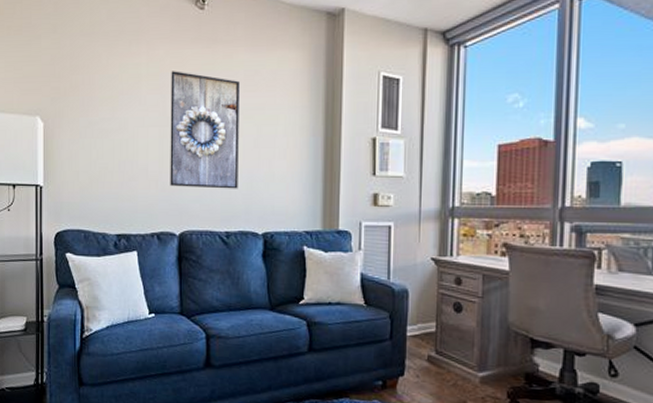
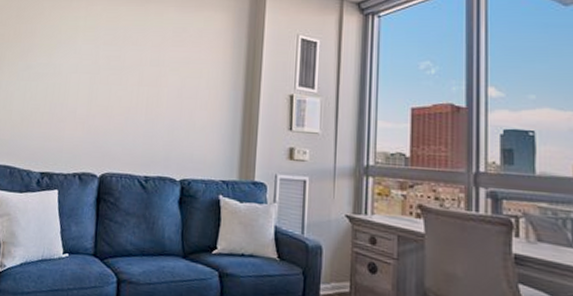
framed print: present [170,71,240,189] -> none [95,25,168,136]

